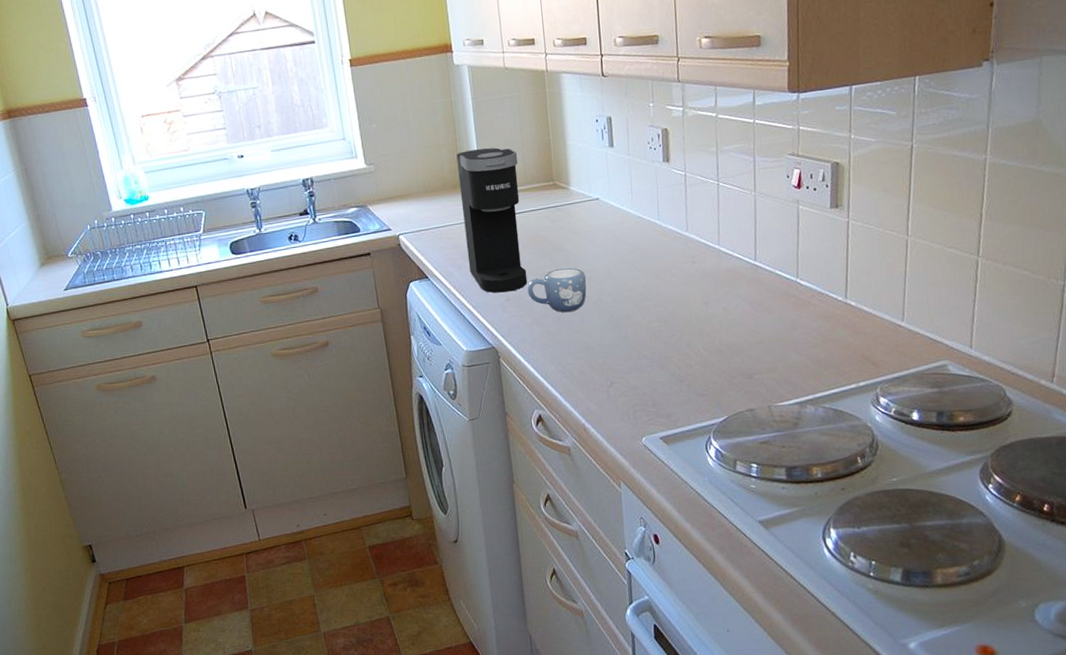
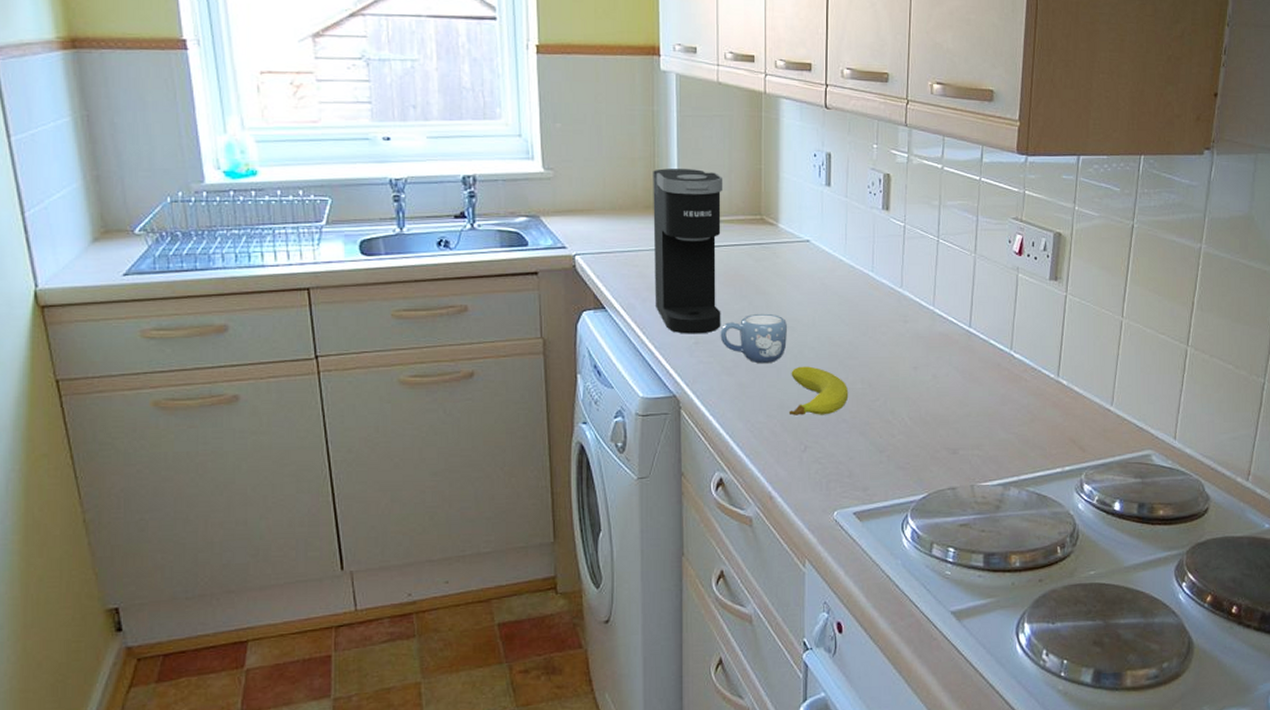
fruit: none [593,310,647,356] -> present [788,366,849,416]

